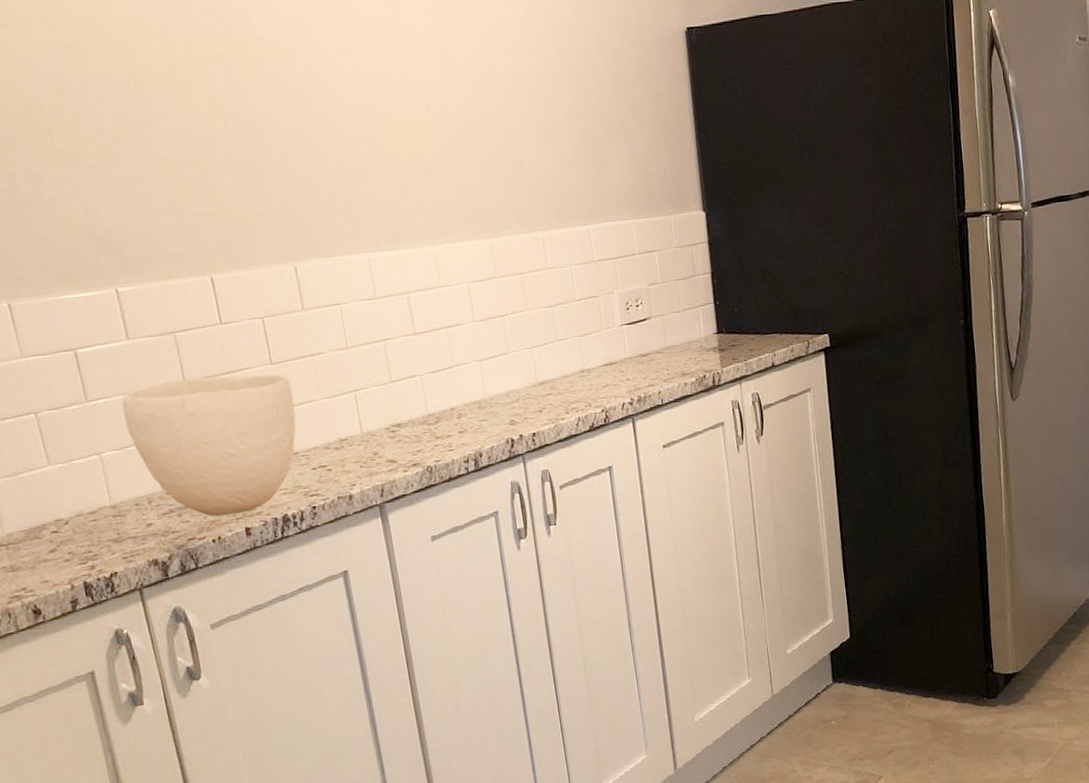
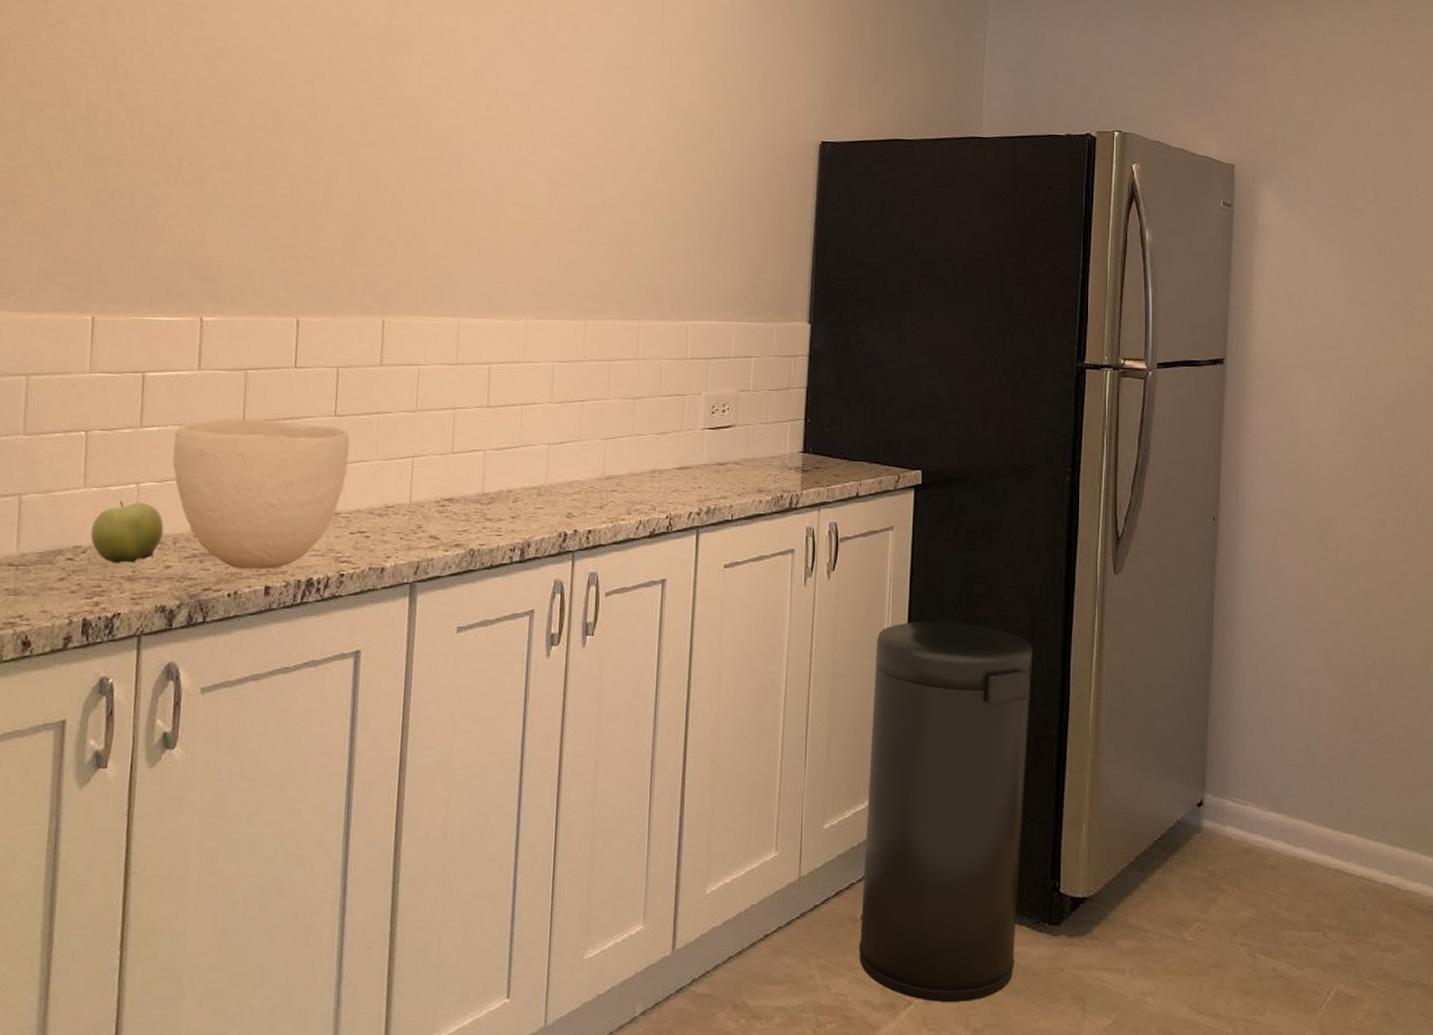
fruit: none [66,470,138,529] -> present [90,500,164,563]
pedal bin: none [809,463,963,774] -> present [858,621,1033,1002]

